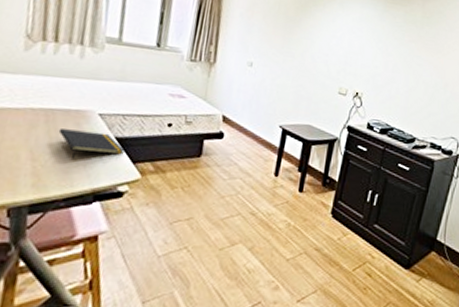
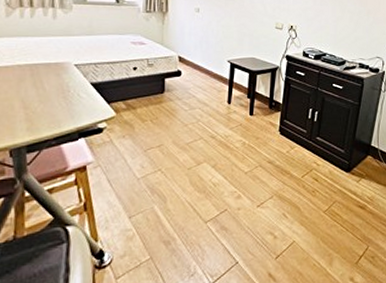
notepad: present [58,129,125,159] -> none [43,80,99,105]

